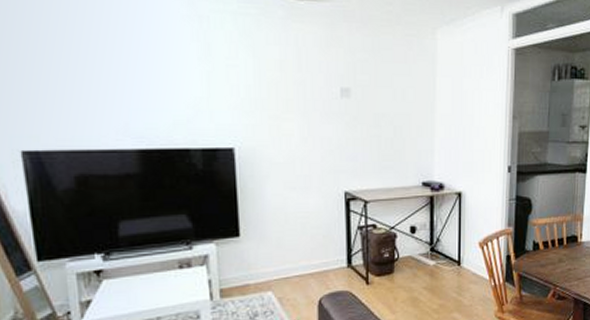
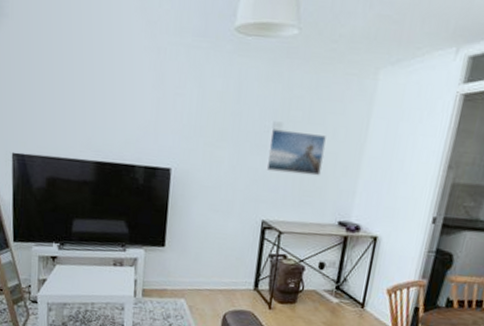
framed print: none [338,95,396,139] -> present [266,128,326,176]

